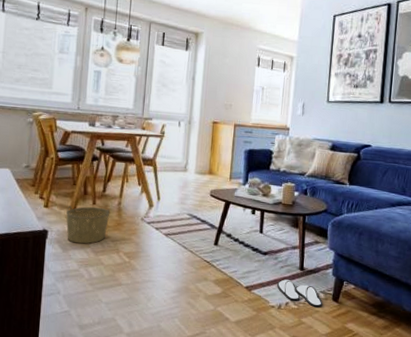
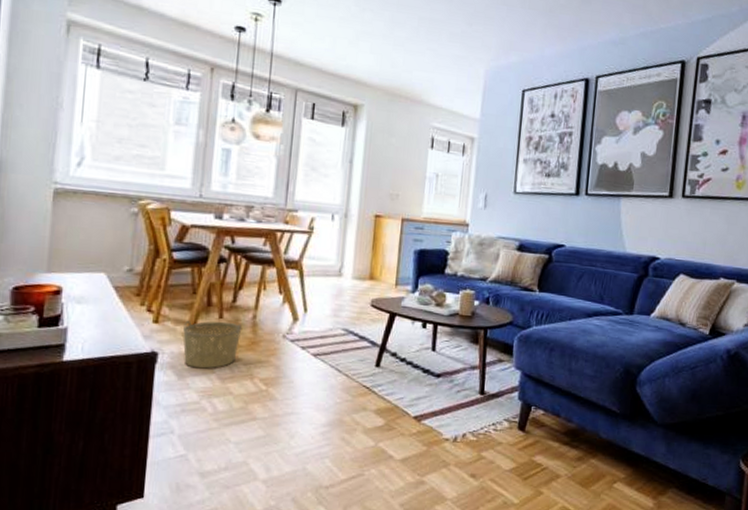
slippers: present [277,279,323,308] -> none [453,406,507,439]

